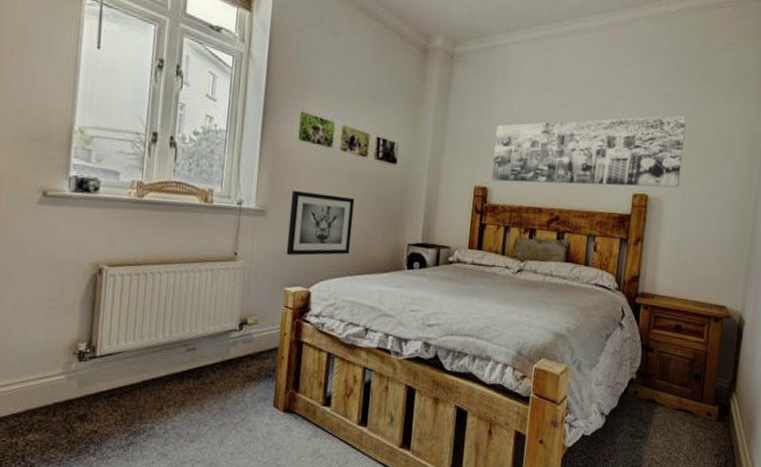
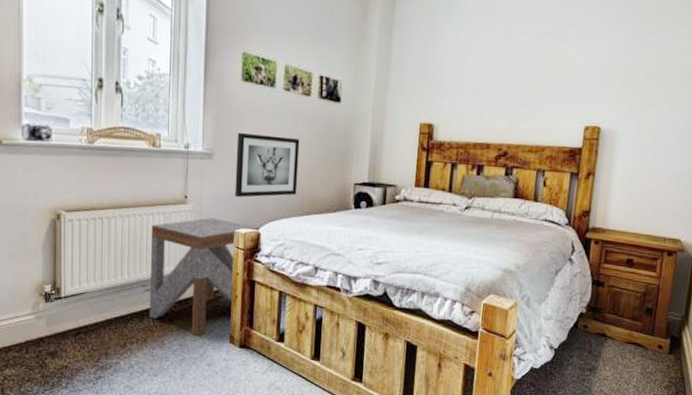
side table: none [189,275,310,400] -> present [149,218,259,337]
wall art: present [491,115,687,188] -> none [437,41,643,119]

